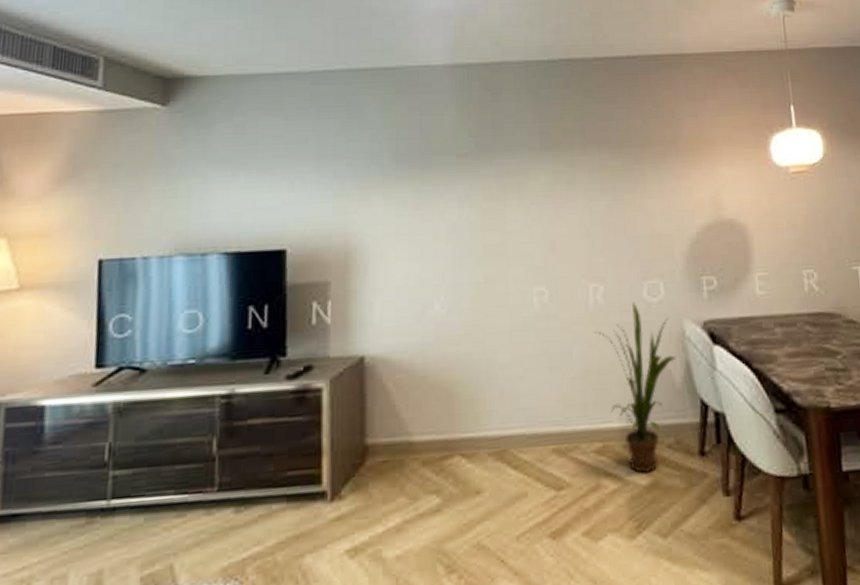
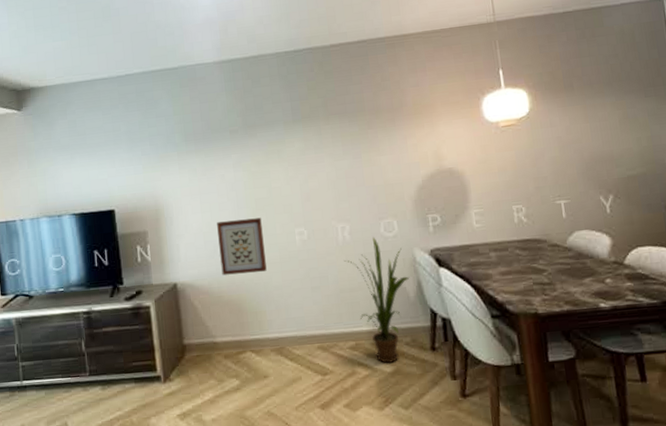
wall art: none [429,270,491,347] -> present [217,217,267,276]

